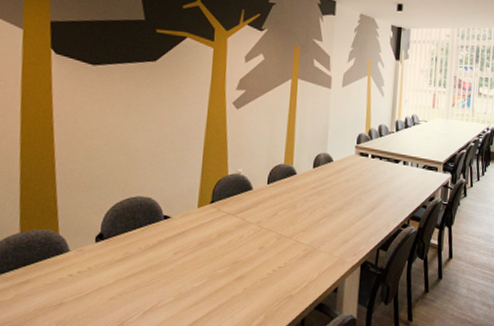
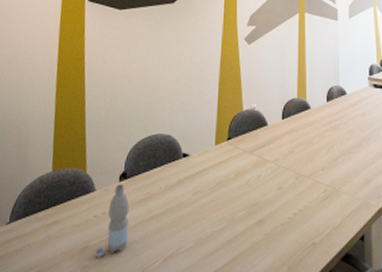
water bottle: none [70,245,107,314] -> present [94,184,130,259]

